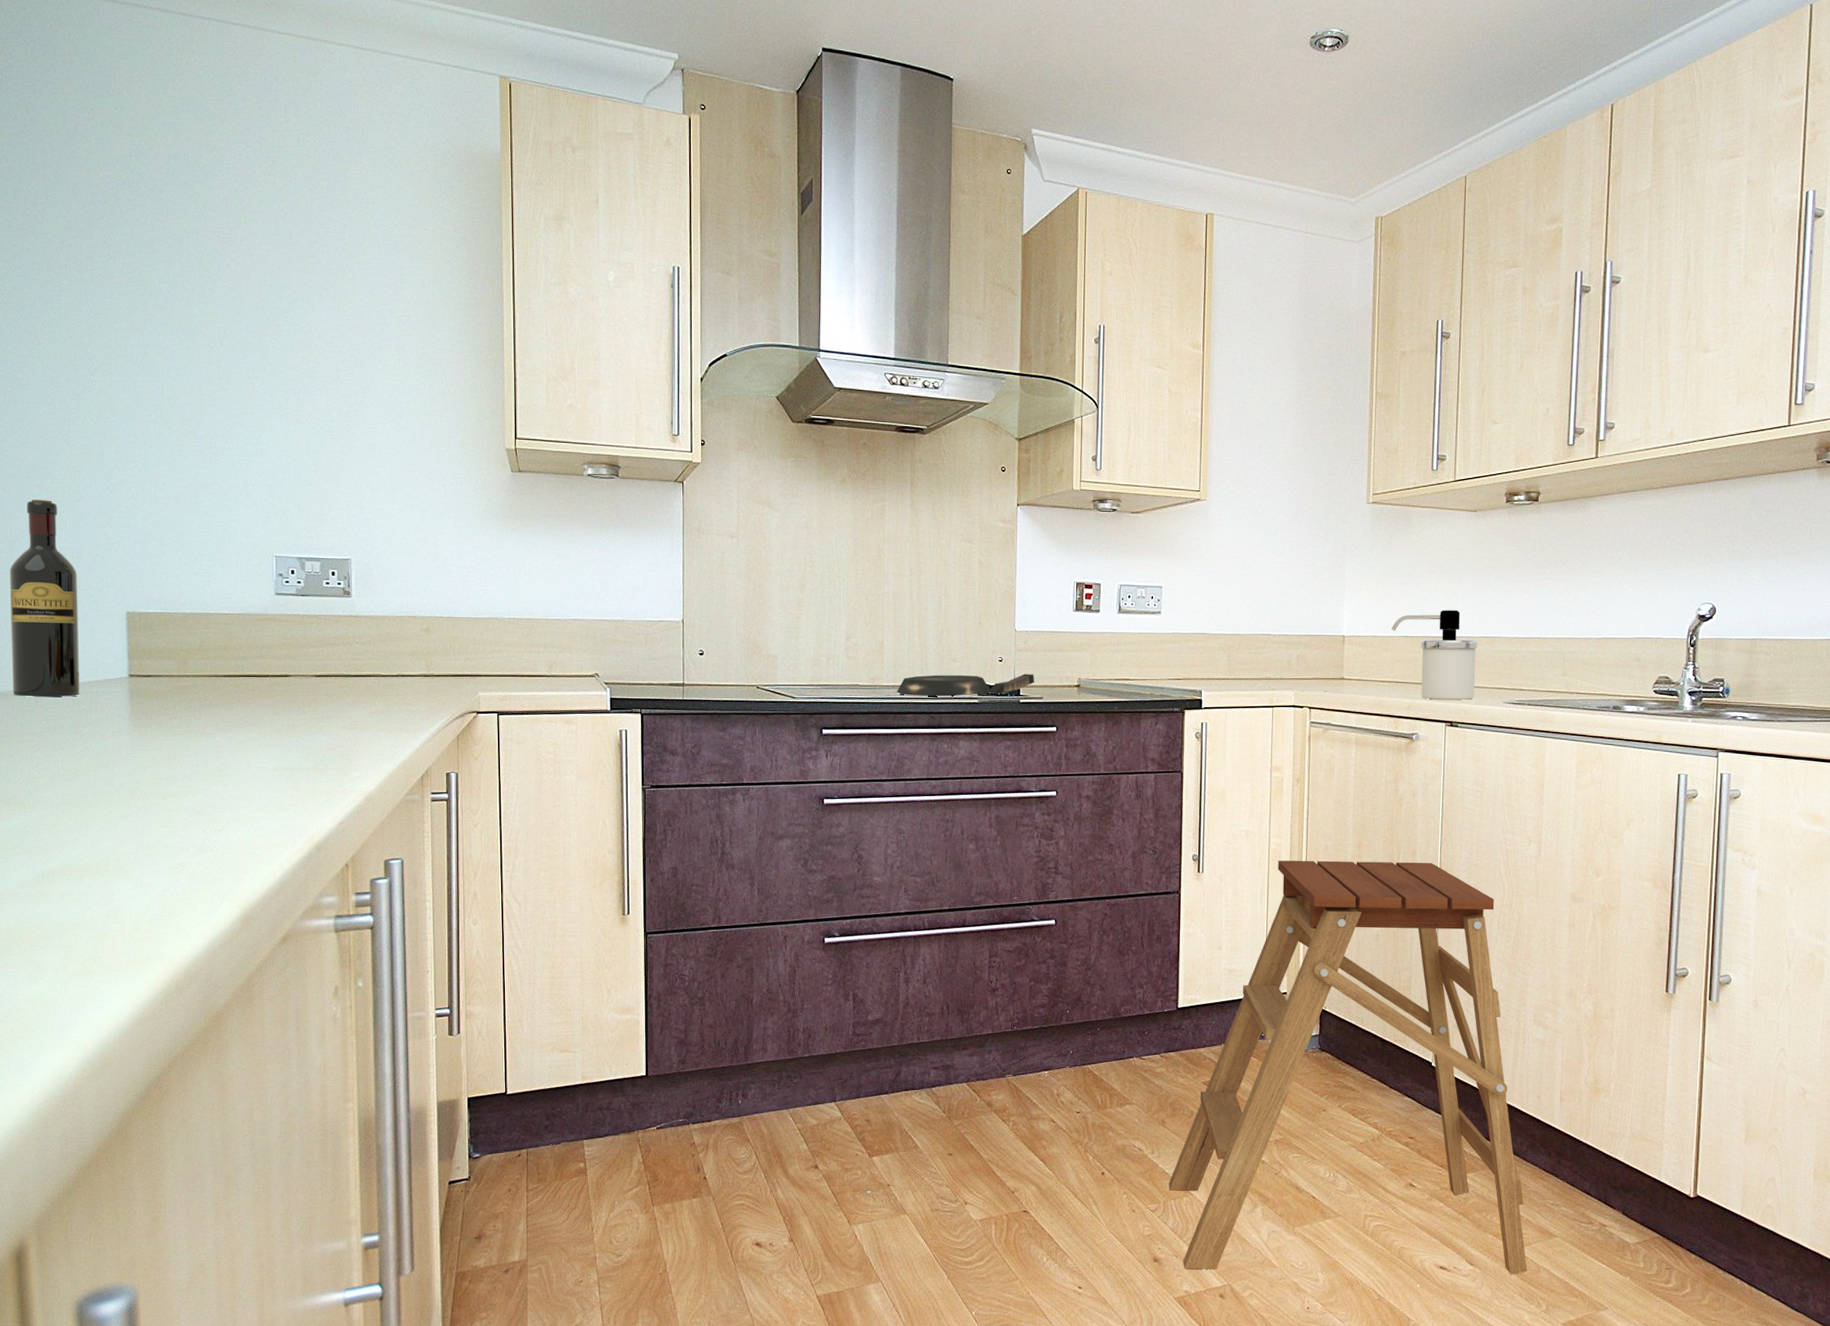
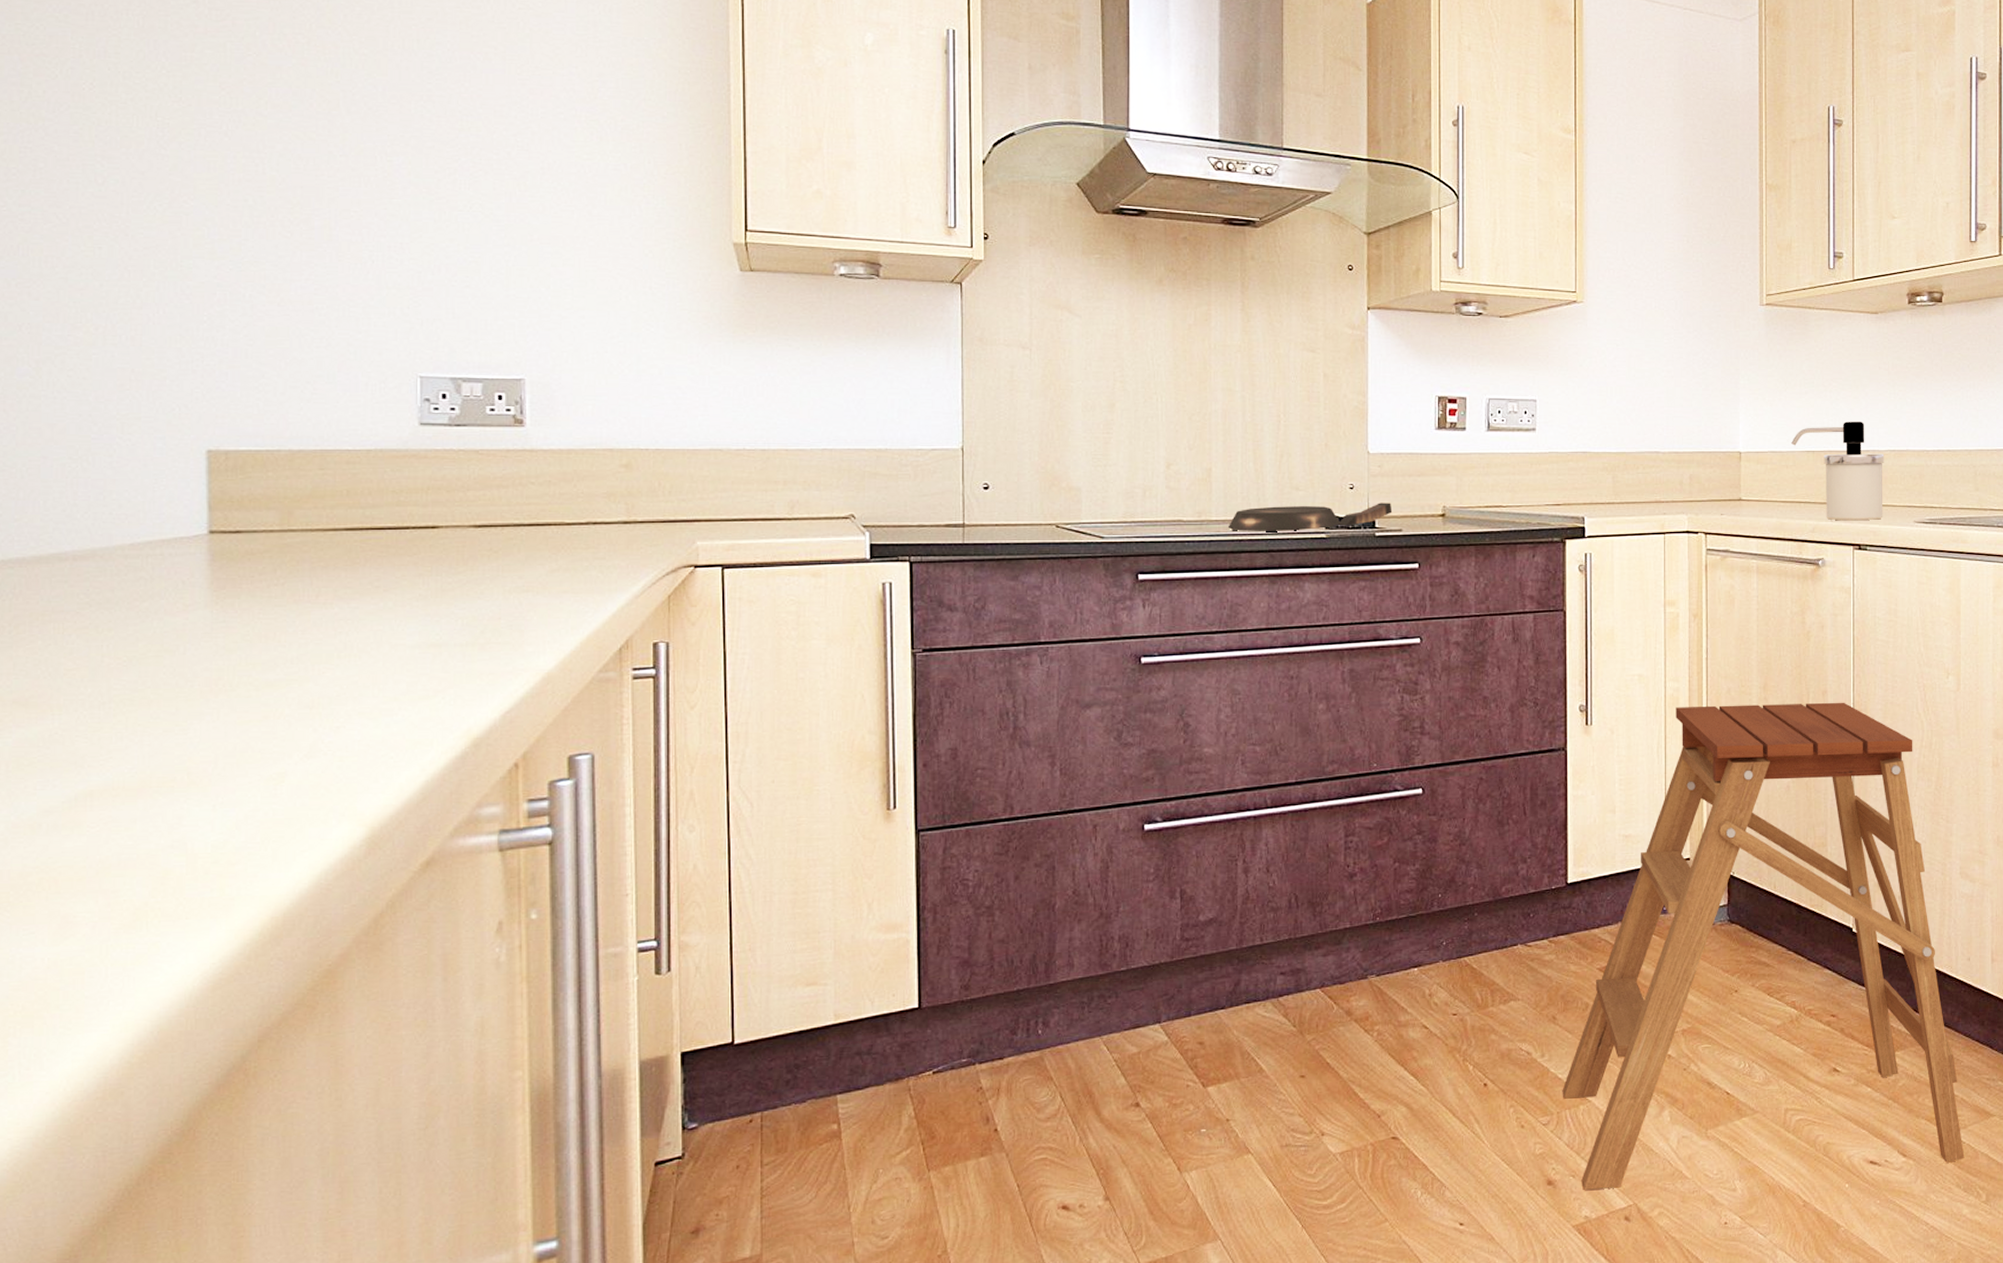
wine bottle: present [9,499,80,697] -> none [35,307,137,563]

